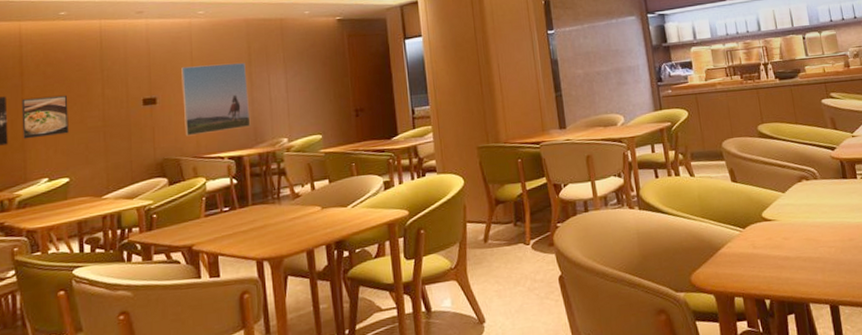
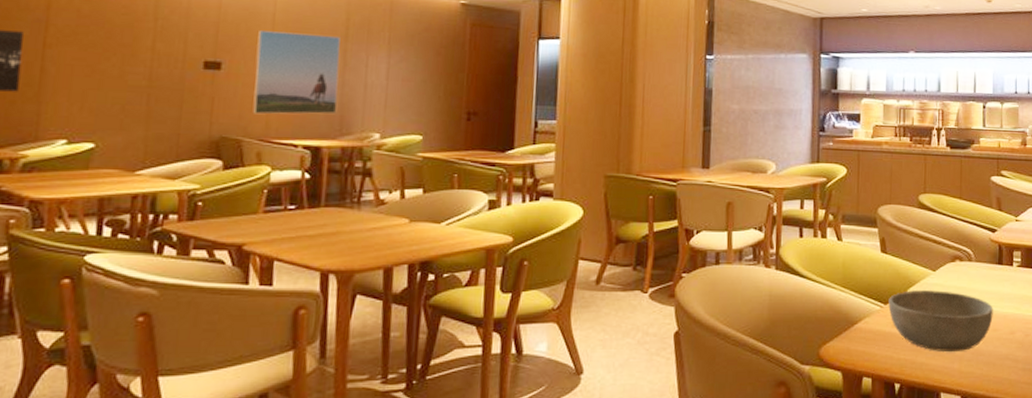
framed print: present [21,95,69,139] -> none [40,38,106,89]
bowl: none [746,209,847,266] -> present [888,290,993,351]

